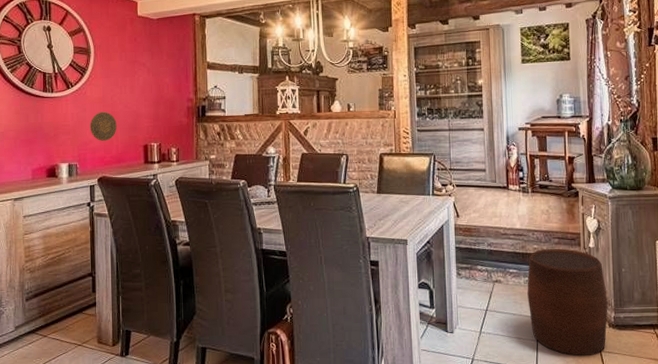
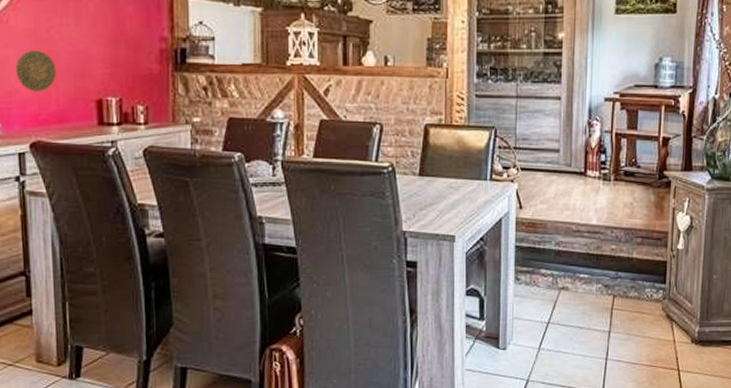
stool: present [527,248,608,356] -> none [599,249,693,377]

